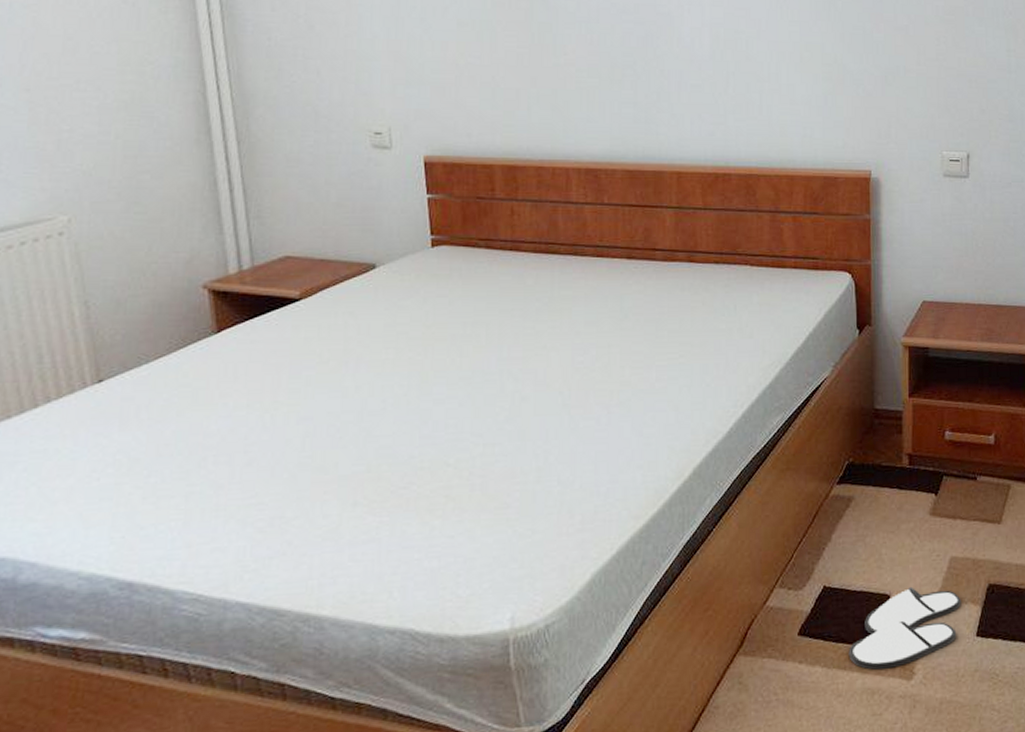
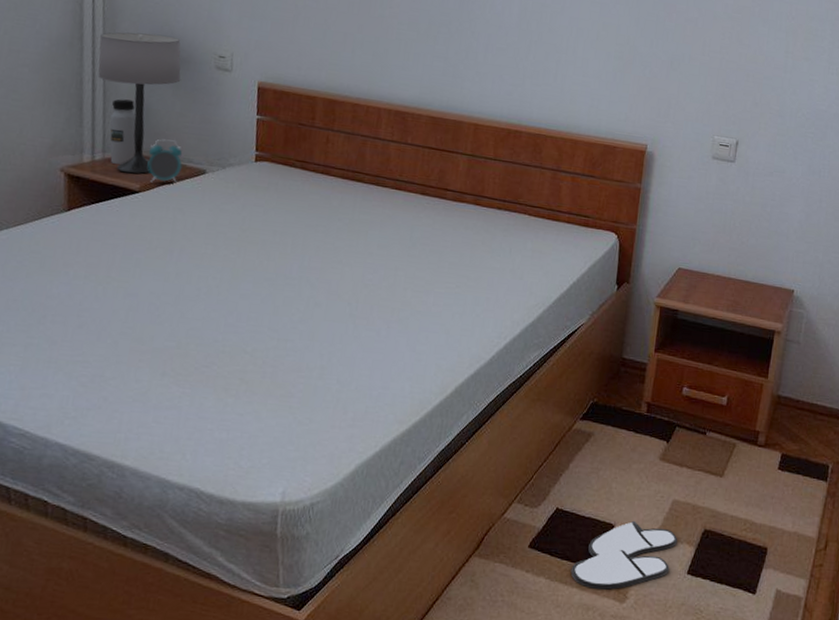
table lamp: none [231,117,333,280] -> present [97,32,181,175]
water bottle: none [254,196,290,272] -> present [110,99,136,165]
alarm clock: none [305,235,347,287] -> present [147,139,183,185]

